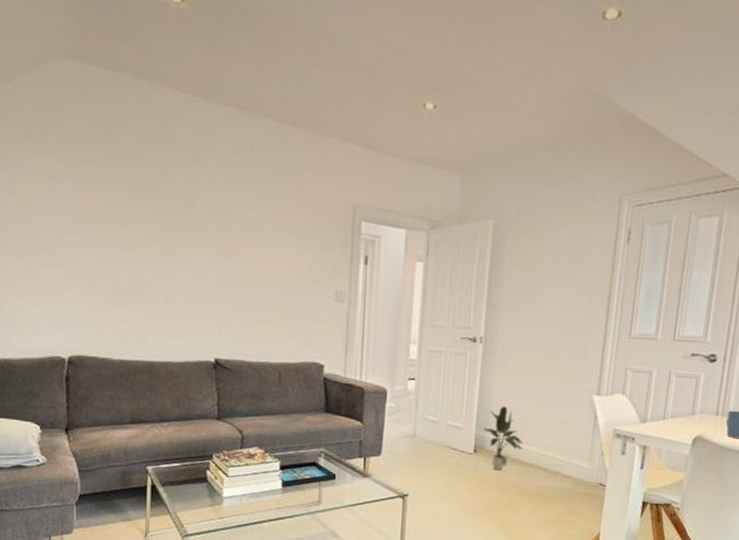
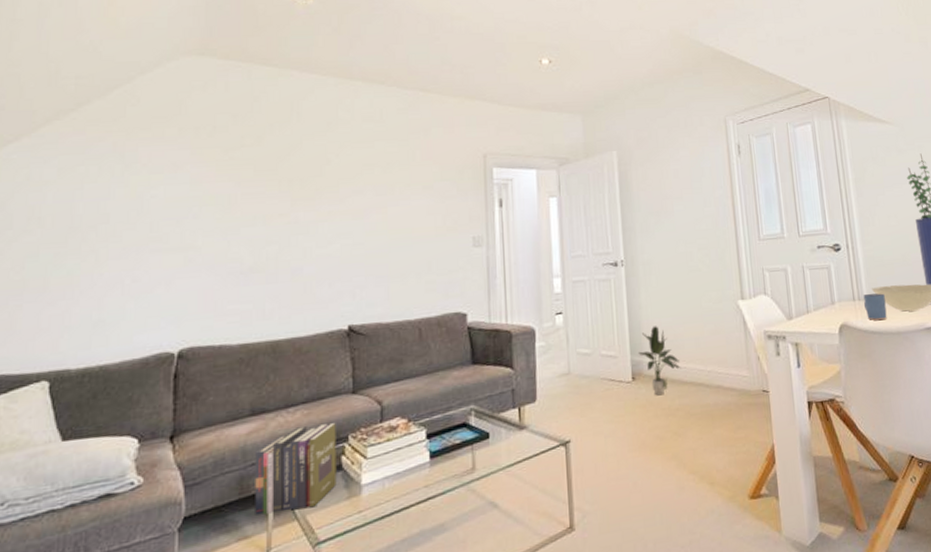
books: none [135,440,202,507] -> present [255,423,337,515]

